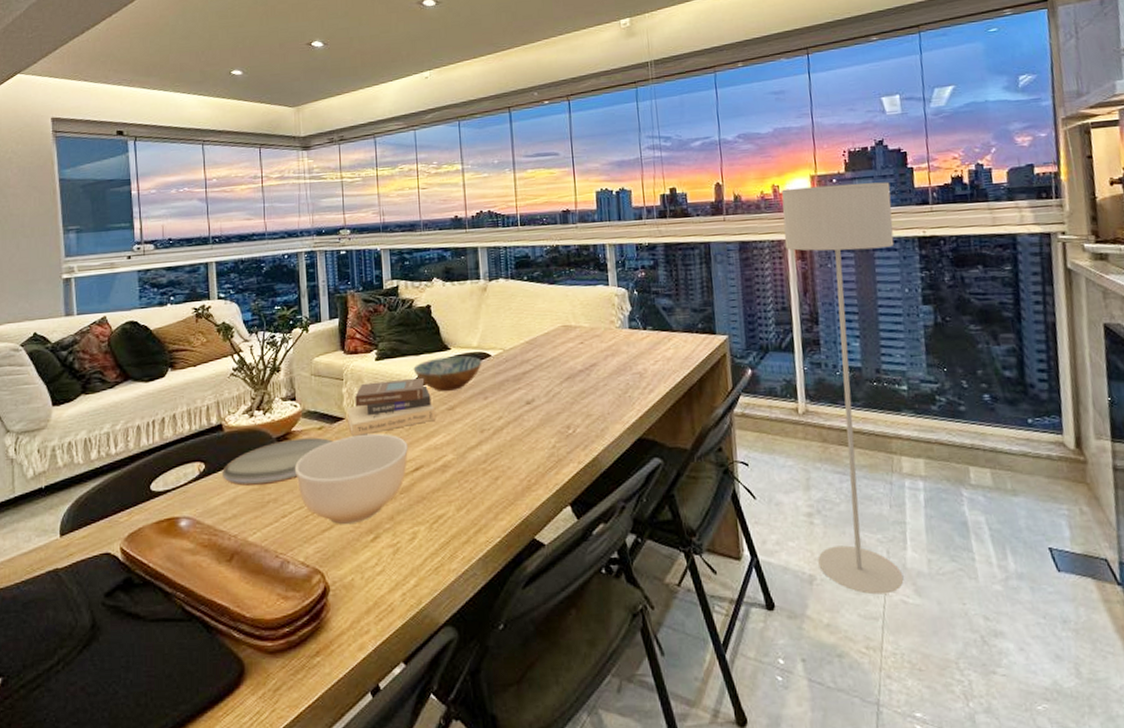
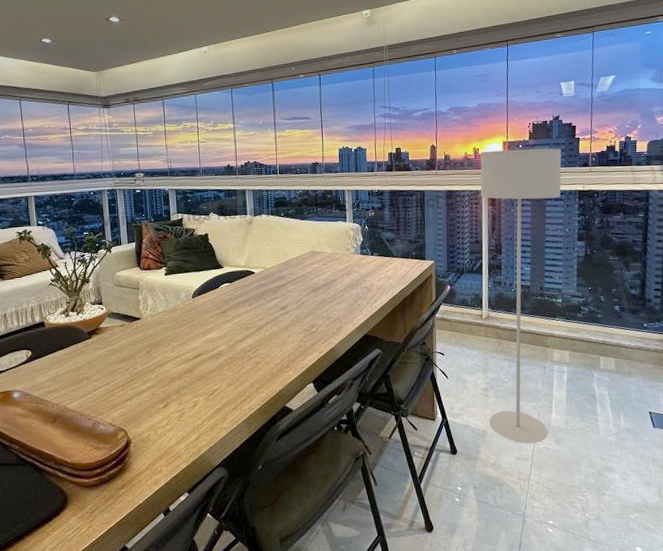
plate: present [222,437,334,487] -> none [45,332,133,368]
bowl: present [294,433,408,524] -> none [102,329,191,396]
books: present [346,377,436,438] -> none [142,288,212,333]
bowl: present [413,355,482,391] -> none [194,272,248,299]

